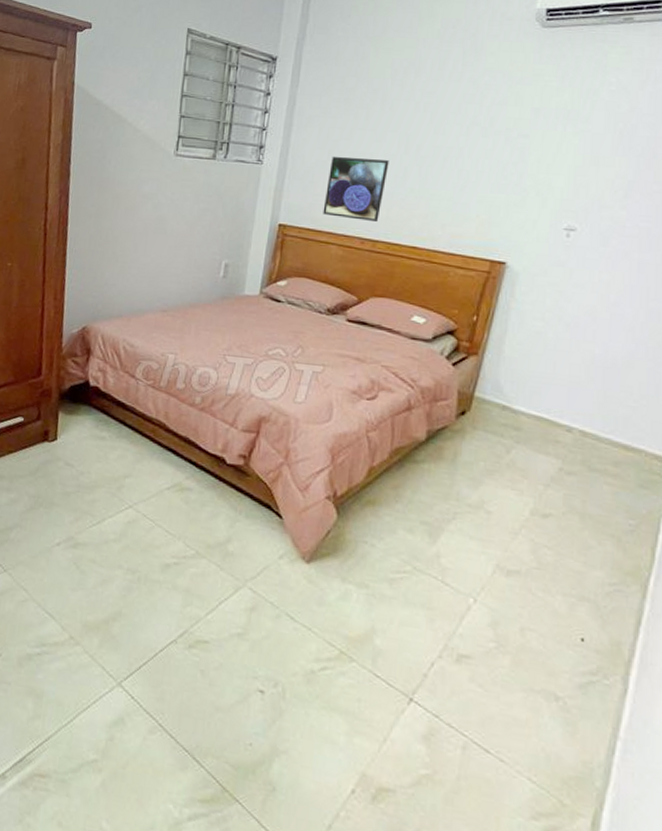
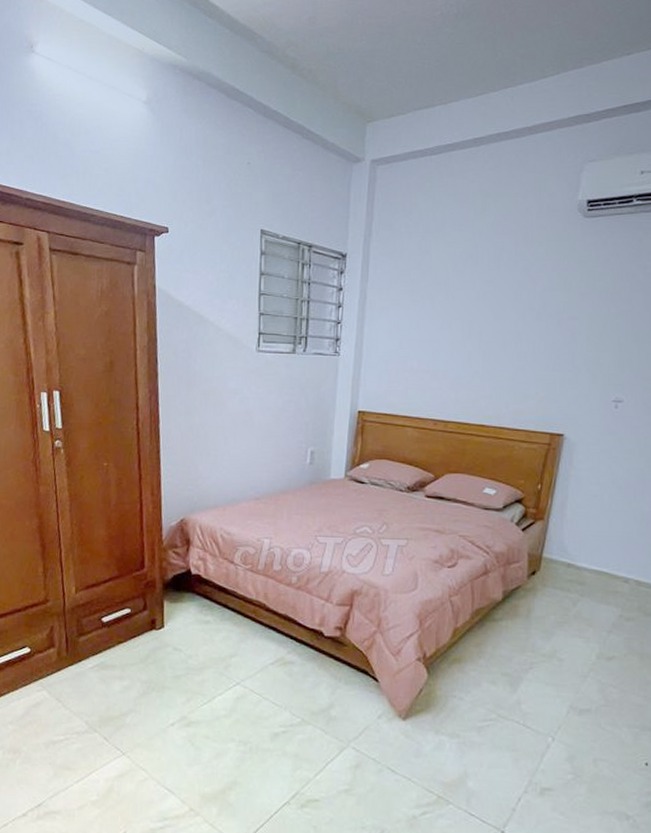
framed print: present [323,156,389,221] -> none [398,344,455,403]

